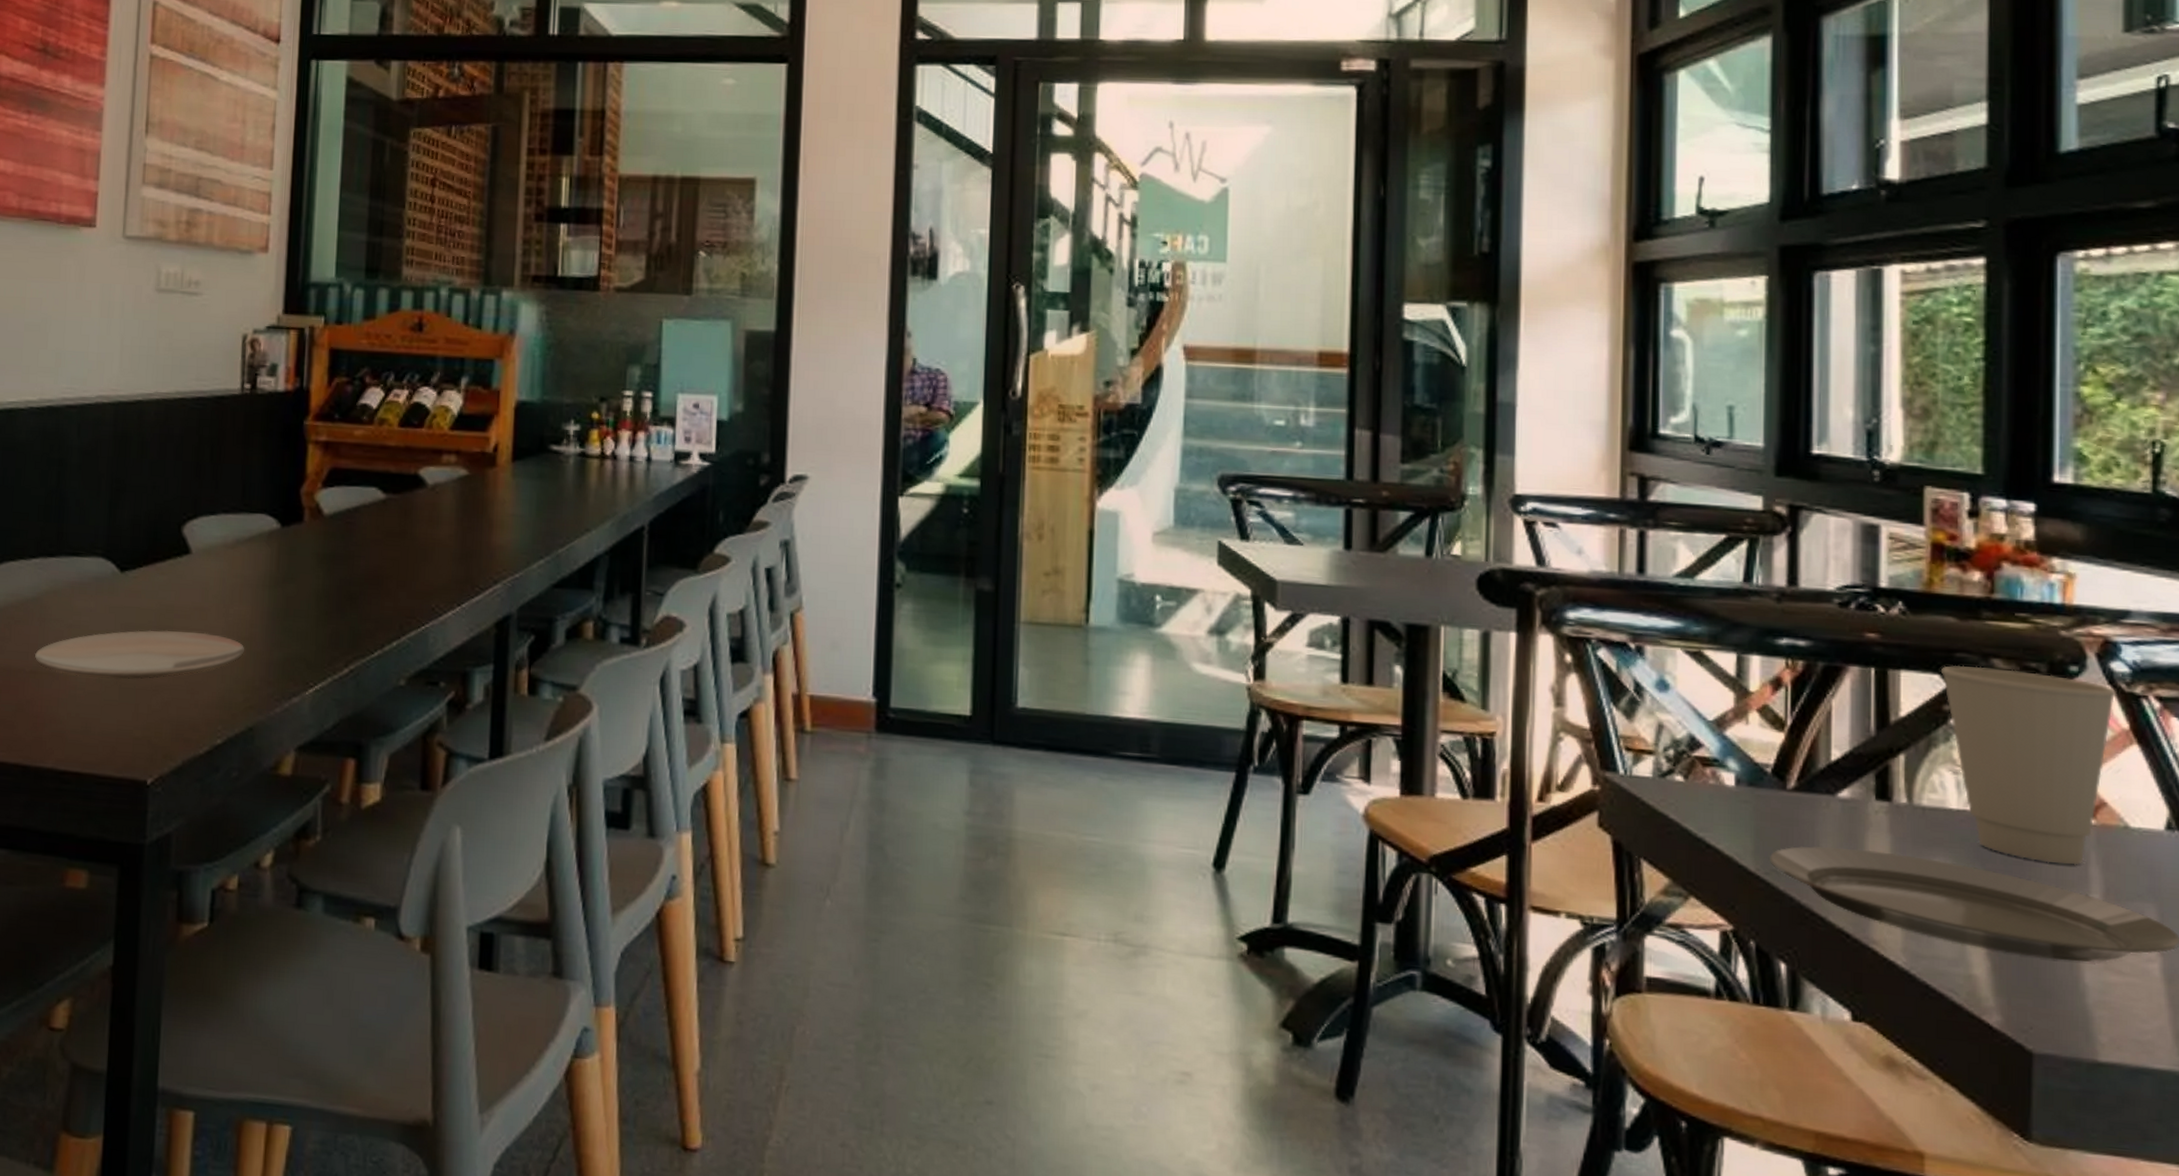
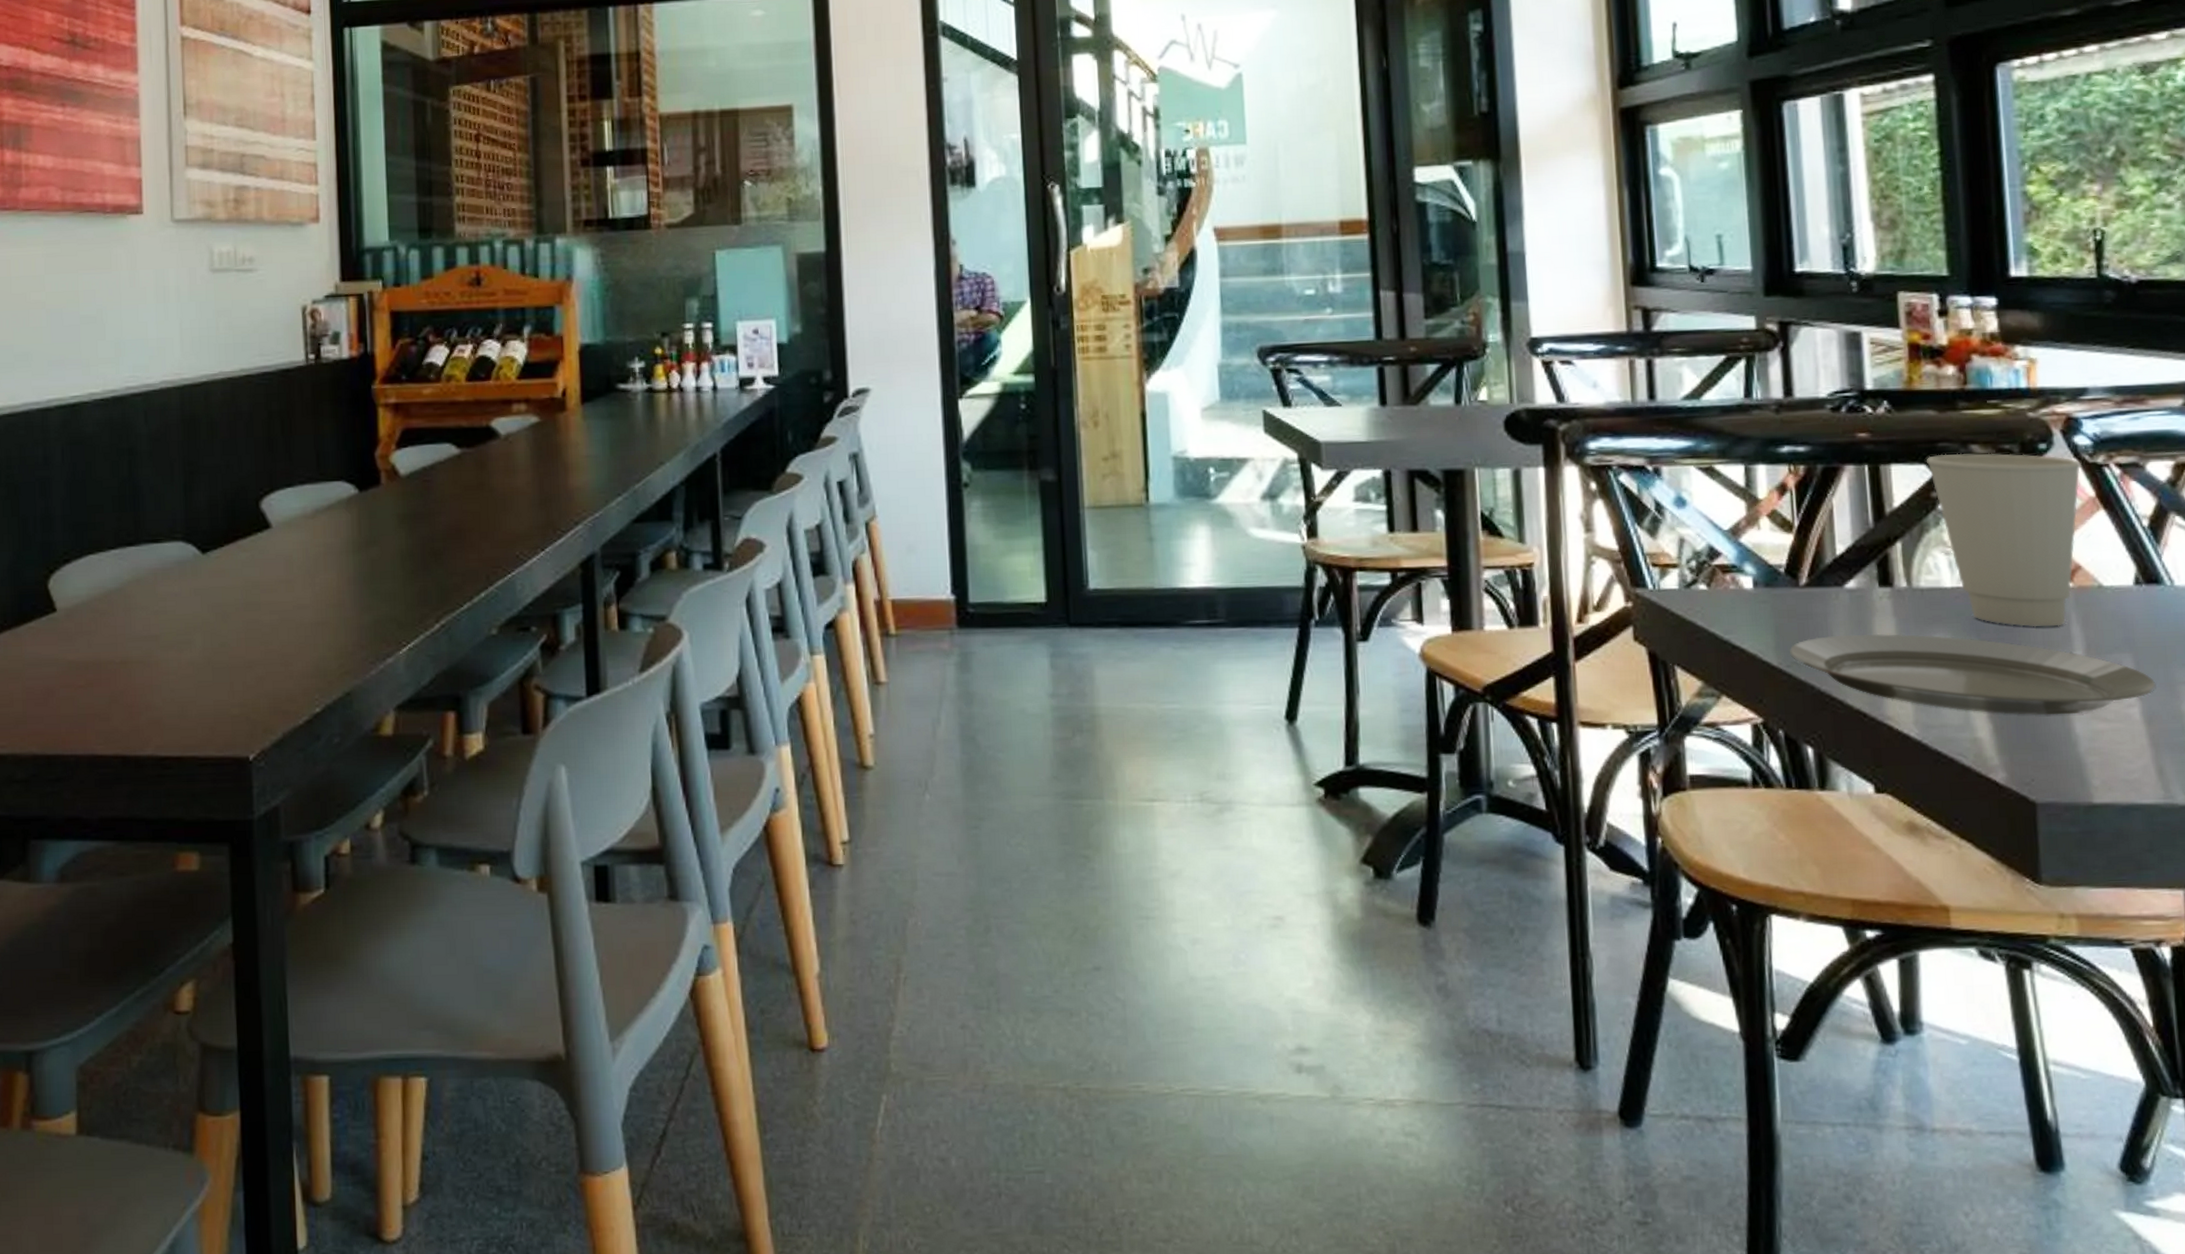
plate: present [34,630,245,680] -> none [123,604,335,661]

